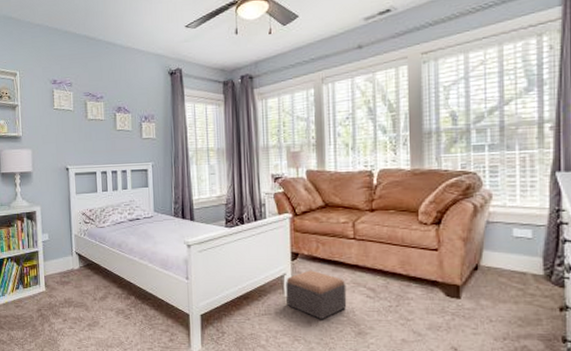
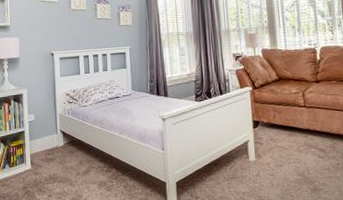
footstool: present [286,270,347,320] -> none [249,136,302,180]

